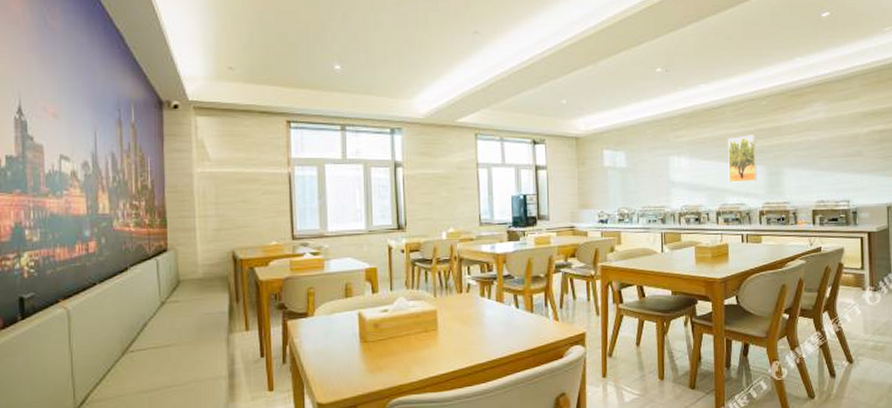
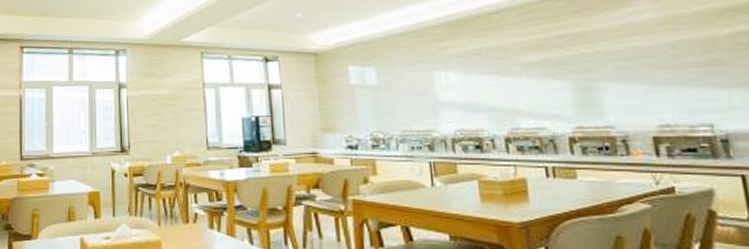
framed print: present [728,135,757,183] -> none [512,43,561,102]

